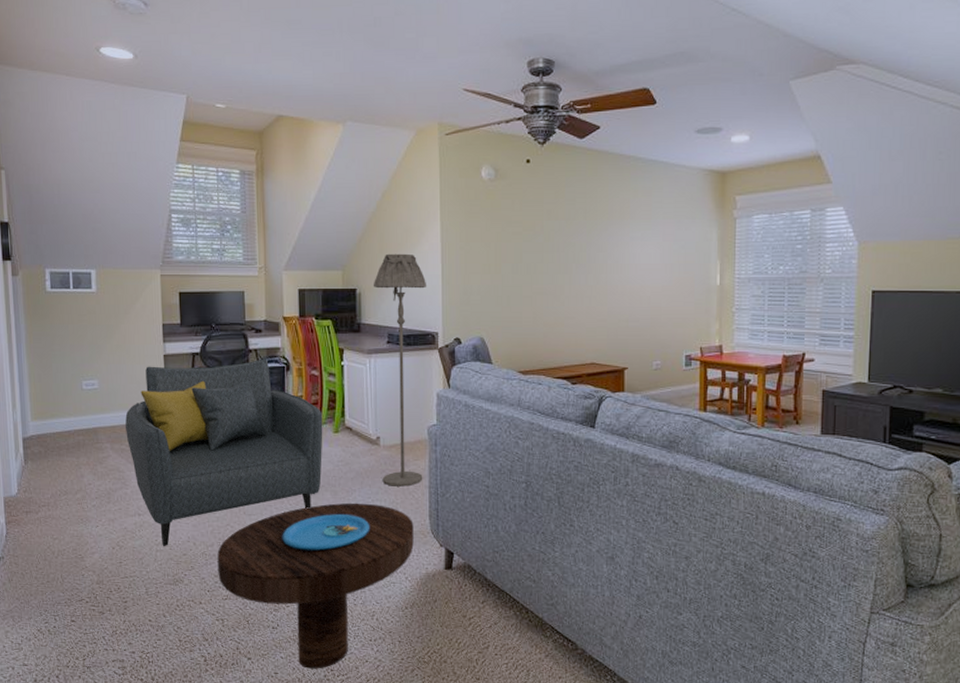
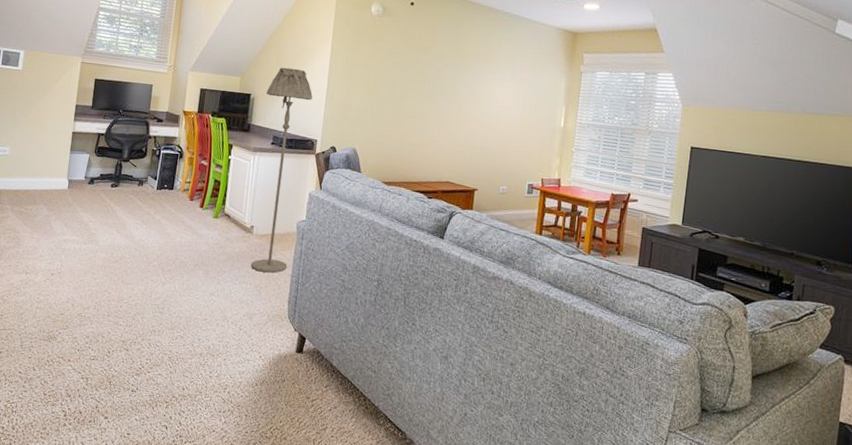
armchair: present [125,358,323,547] -> none [26,140,206,305]
side table: present [217,502,414,669] -> none [89,281,274,434]

